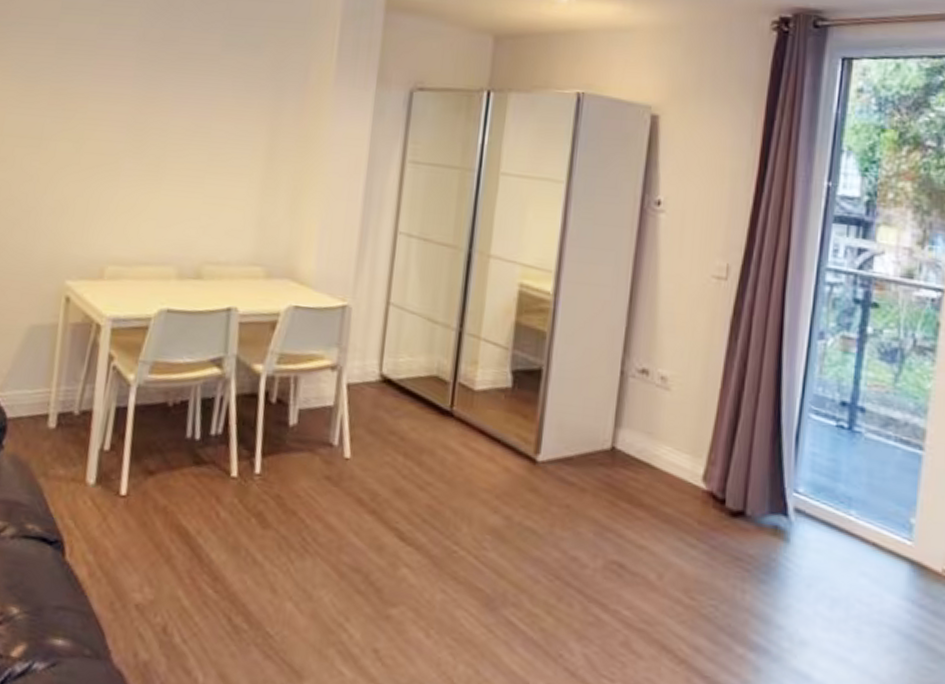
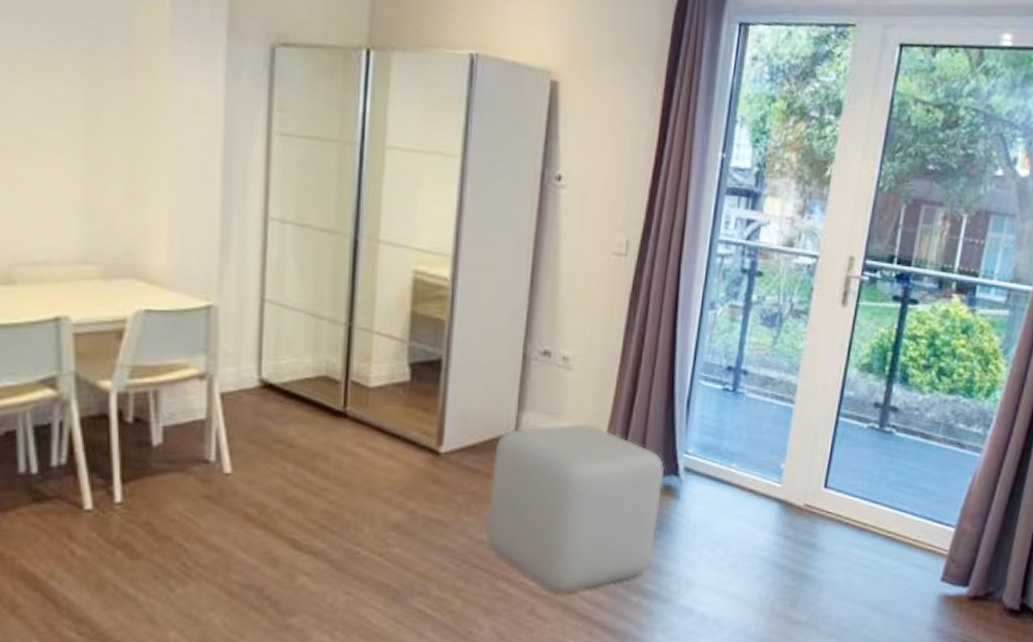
pouf: none [578,444,772,631] -> present [485,423,665,593]

